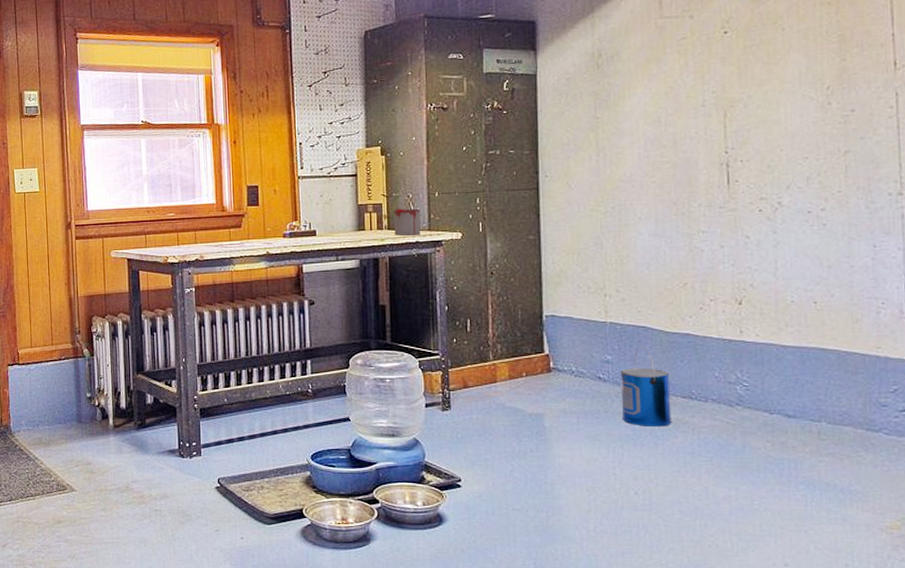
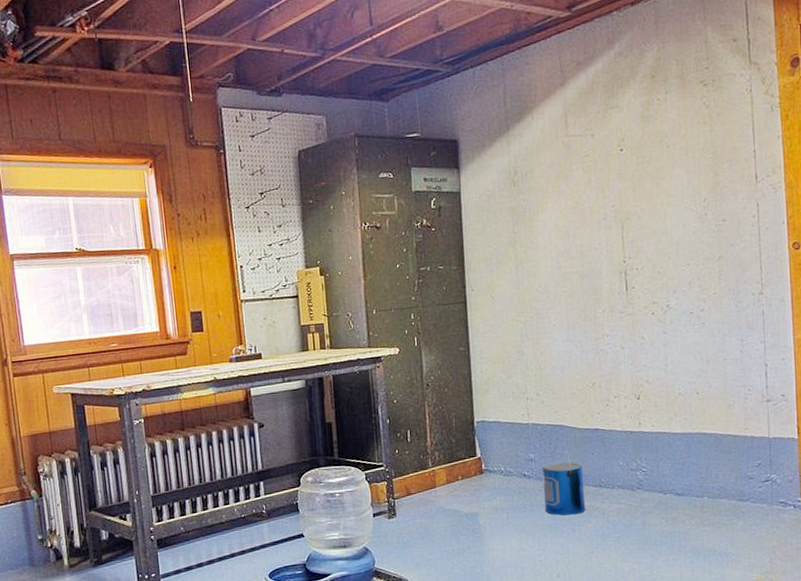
paint can: present [393,208,421,237] -> none [334,327,361,355]

